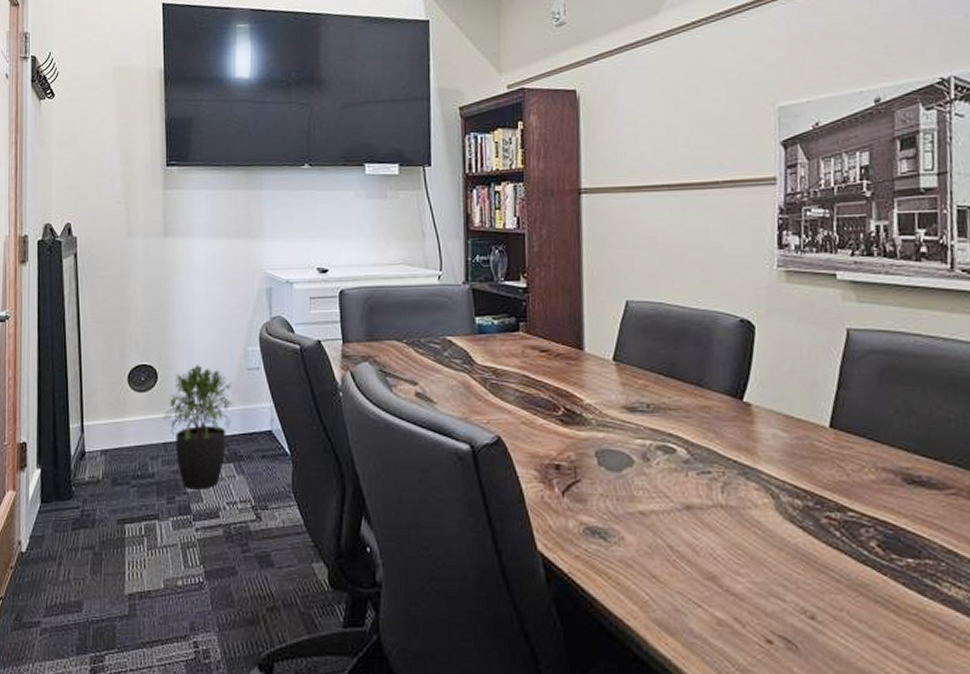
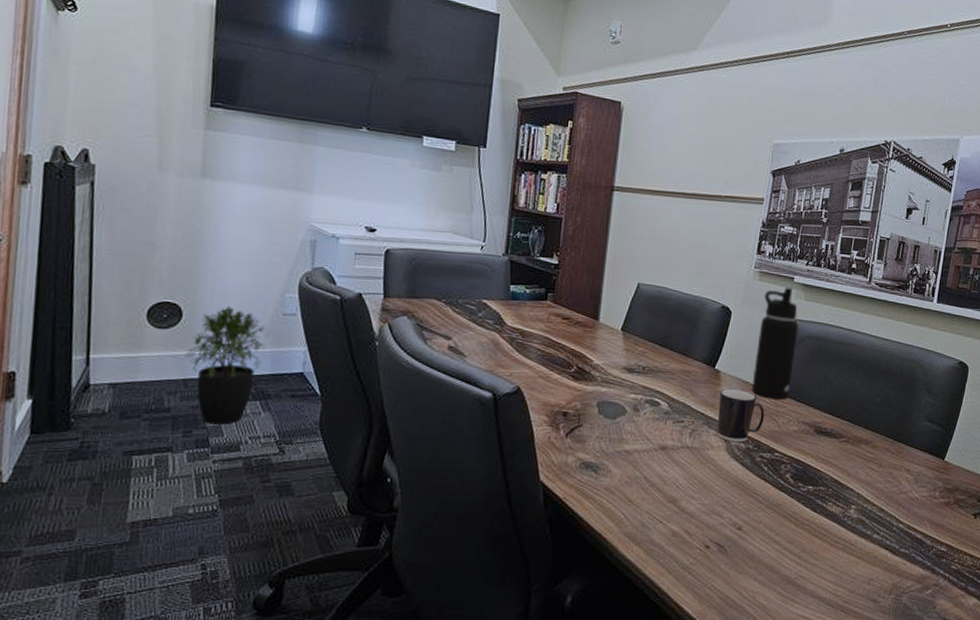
mug: none [754,426,825,499] -> present [717,388,765,443]
water bottle: none [797,287,857,438] -> present [751,287,799,399]

